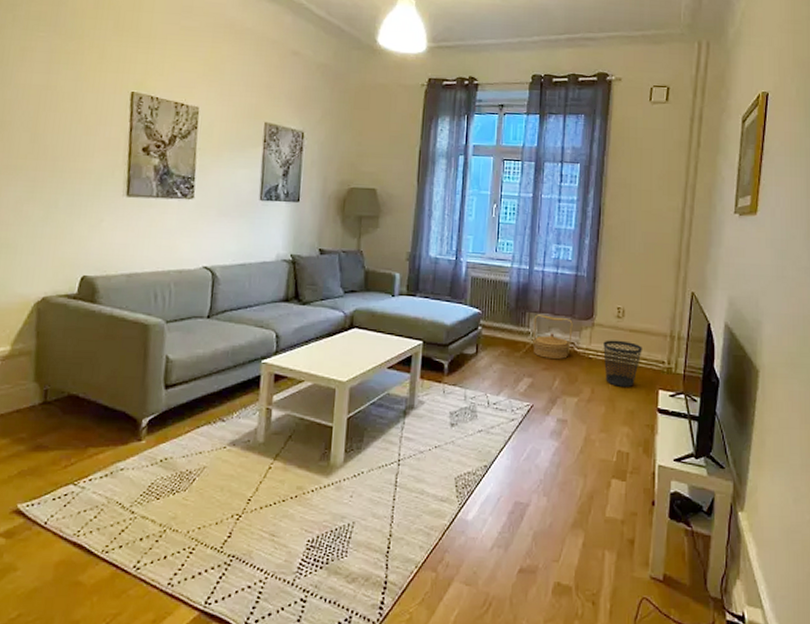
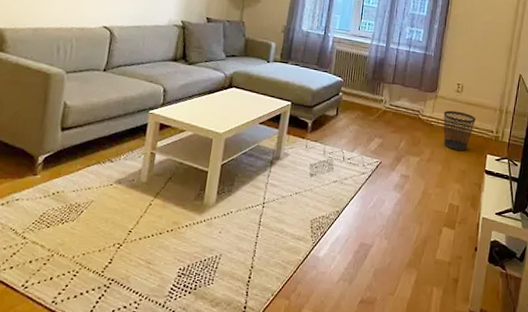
basket: present [533,314,573,359] -> none [384,85,420,124]

